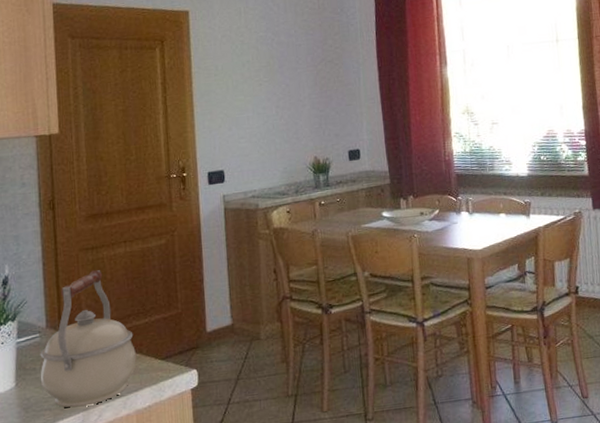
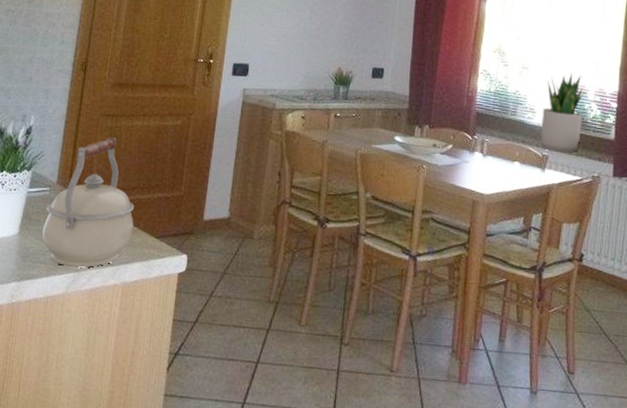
planter: none [518,120,557,197] -> present [540,73,585,153]

